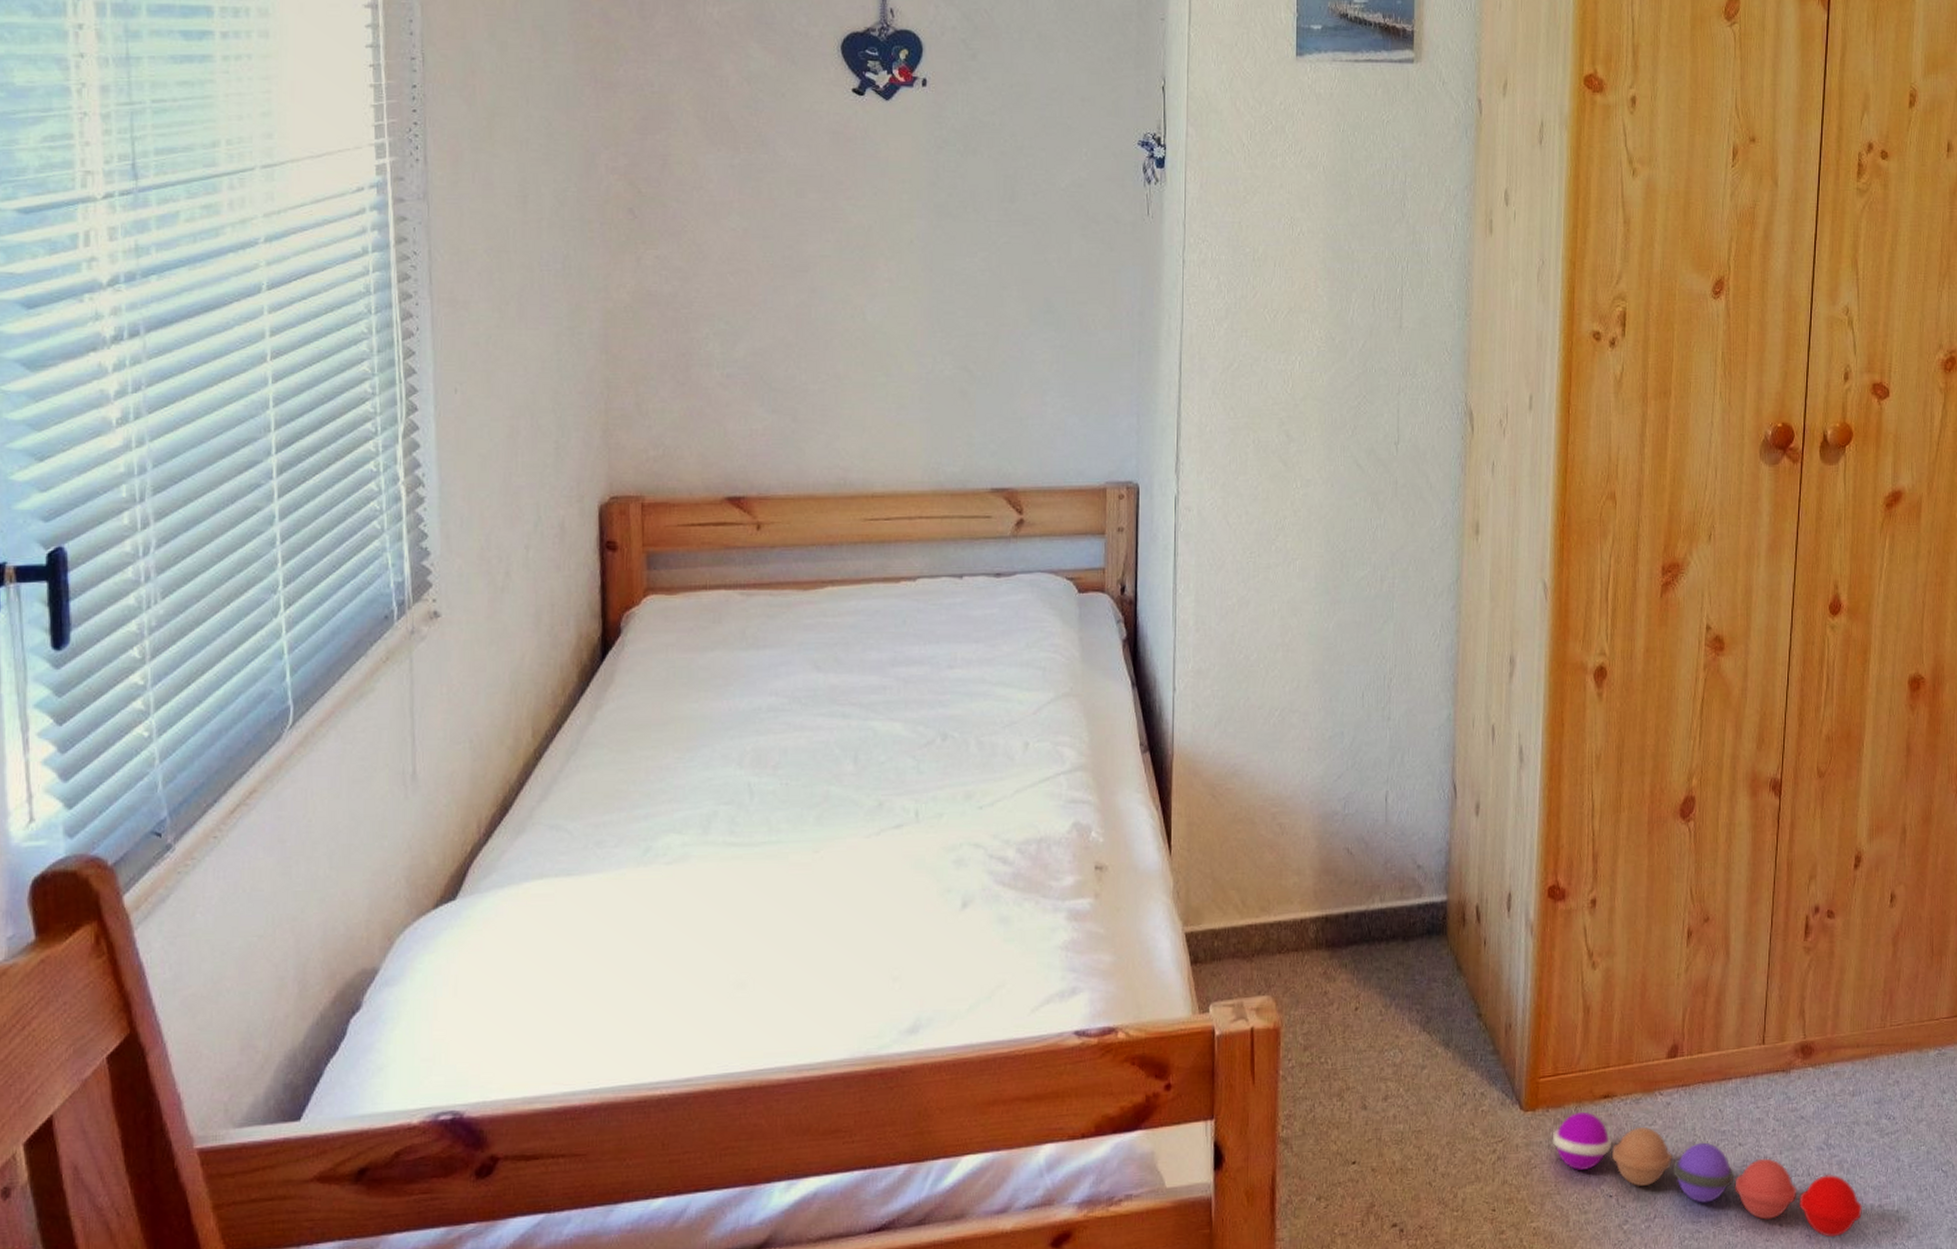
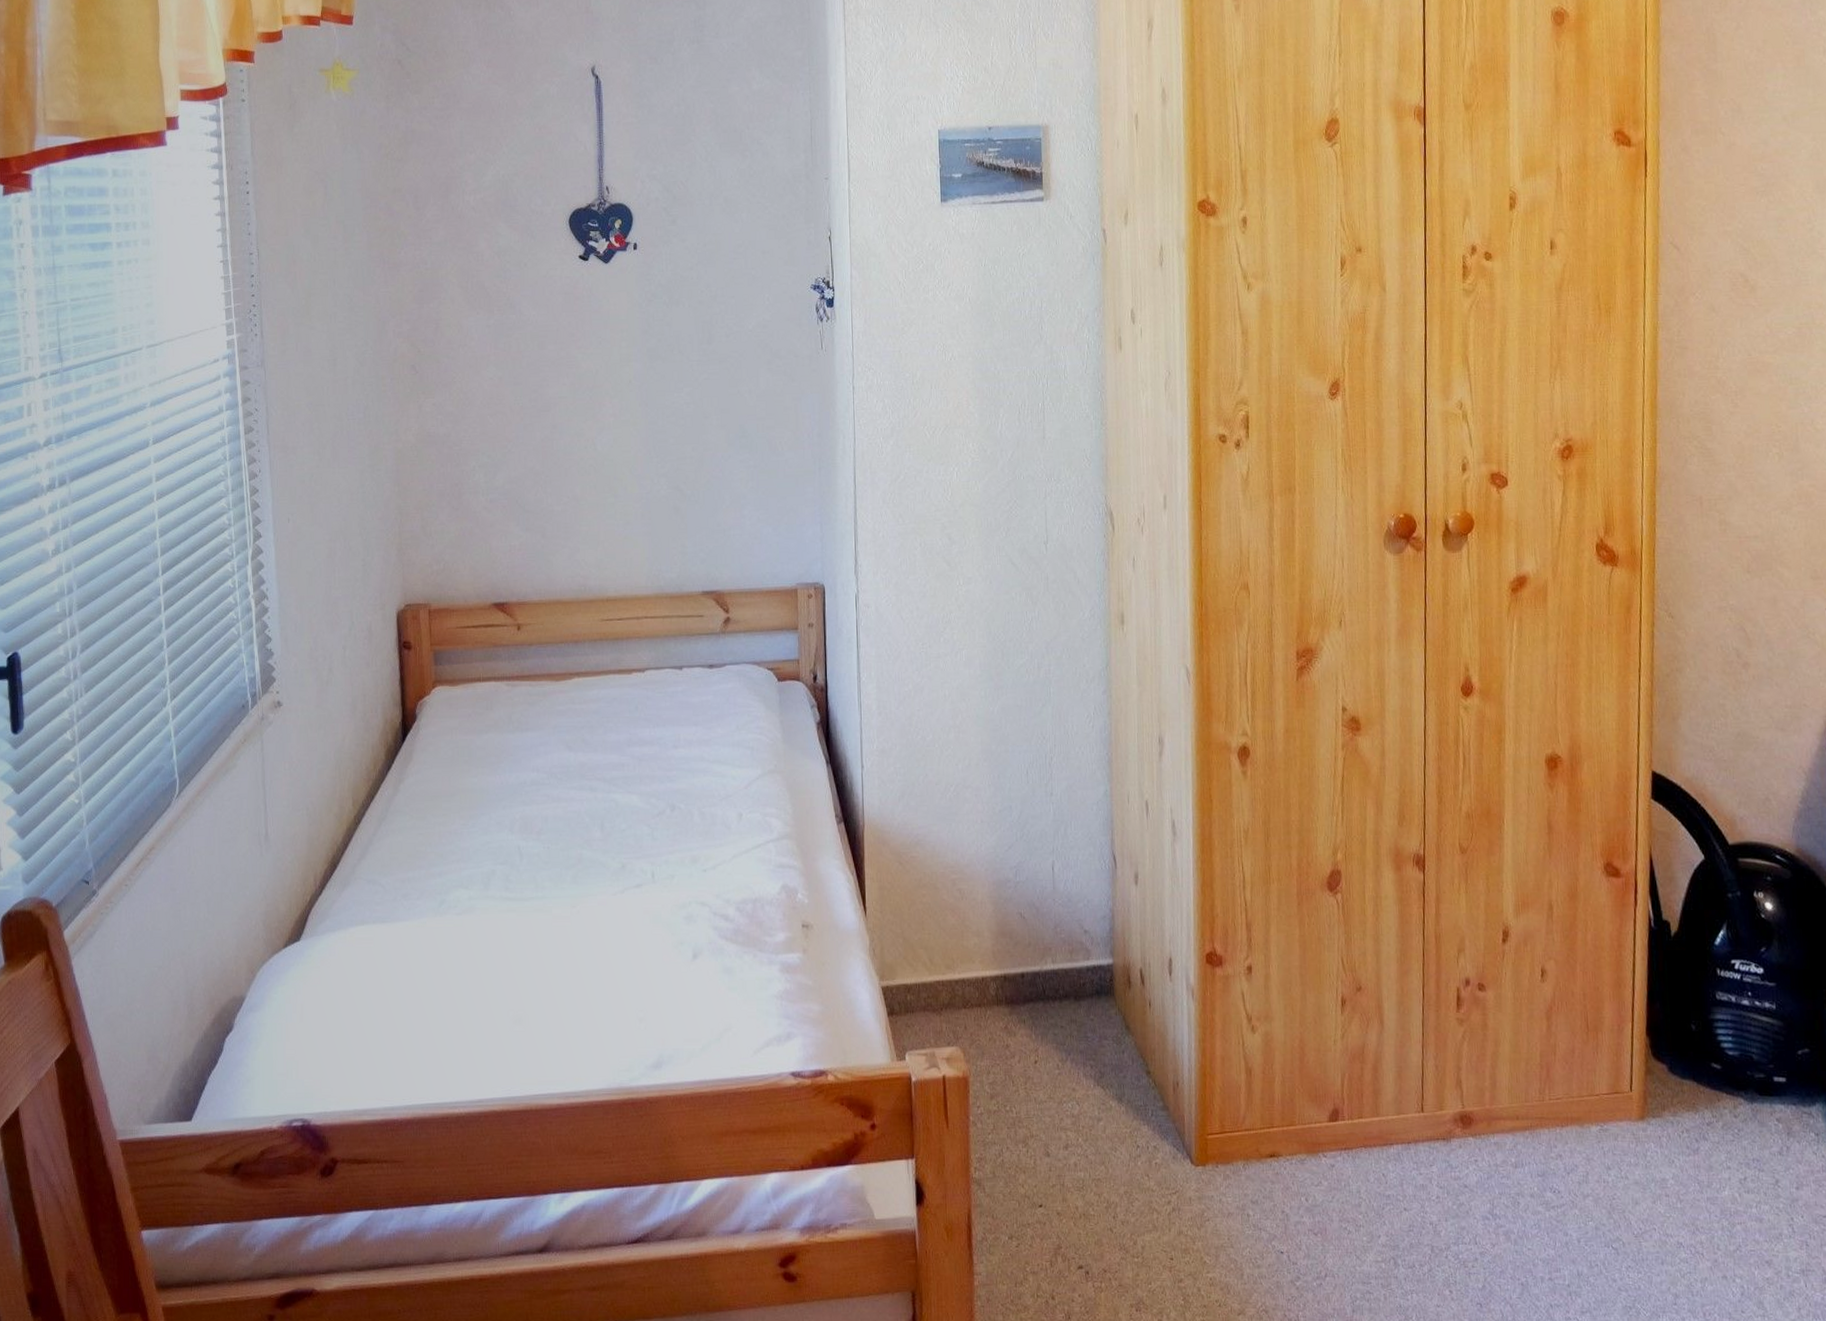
ball: present [1552,1111,1863,1238] -> none [1222,1169,1533,1307]

